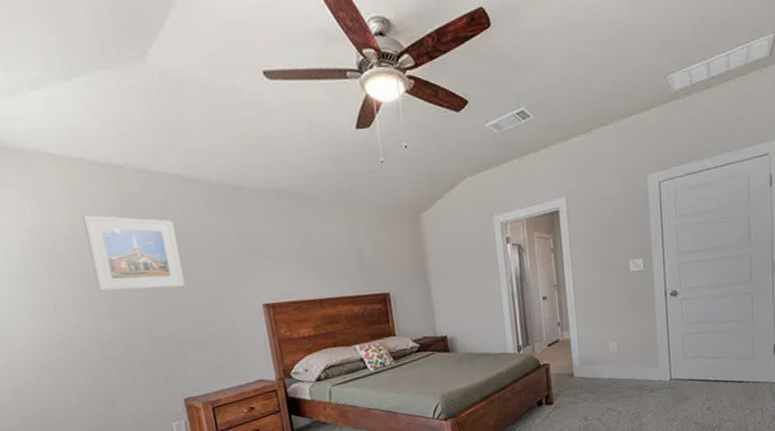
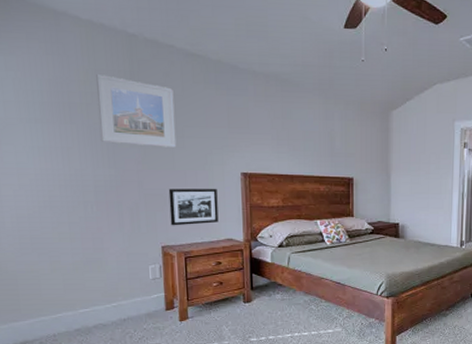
picture frame: none [183,325,245,375] -> present [168,188,219,226]

